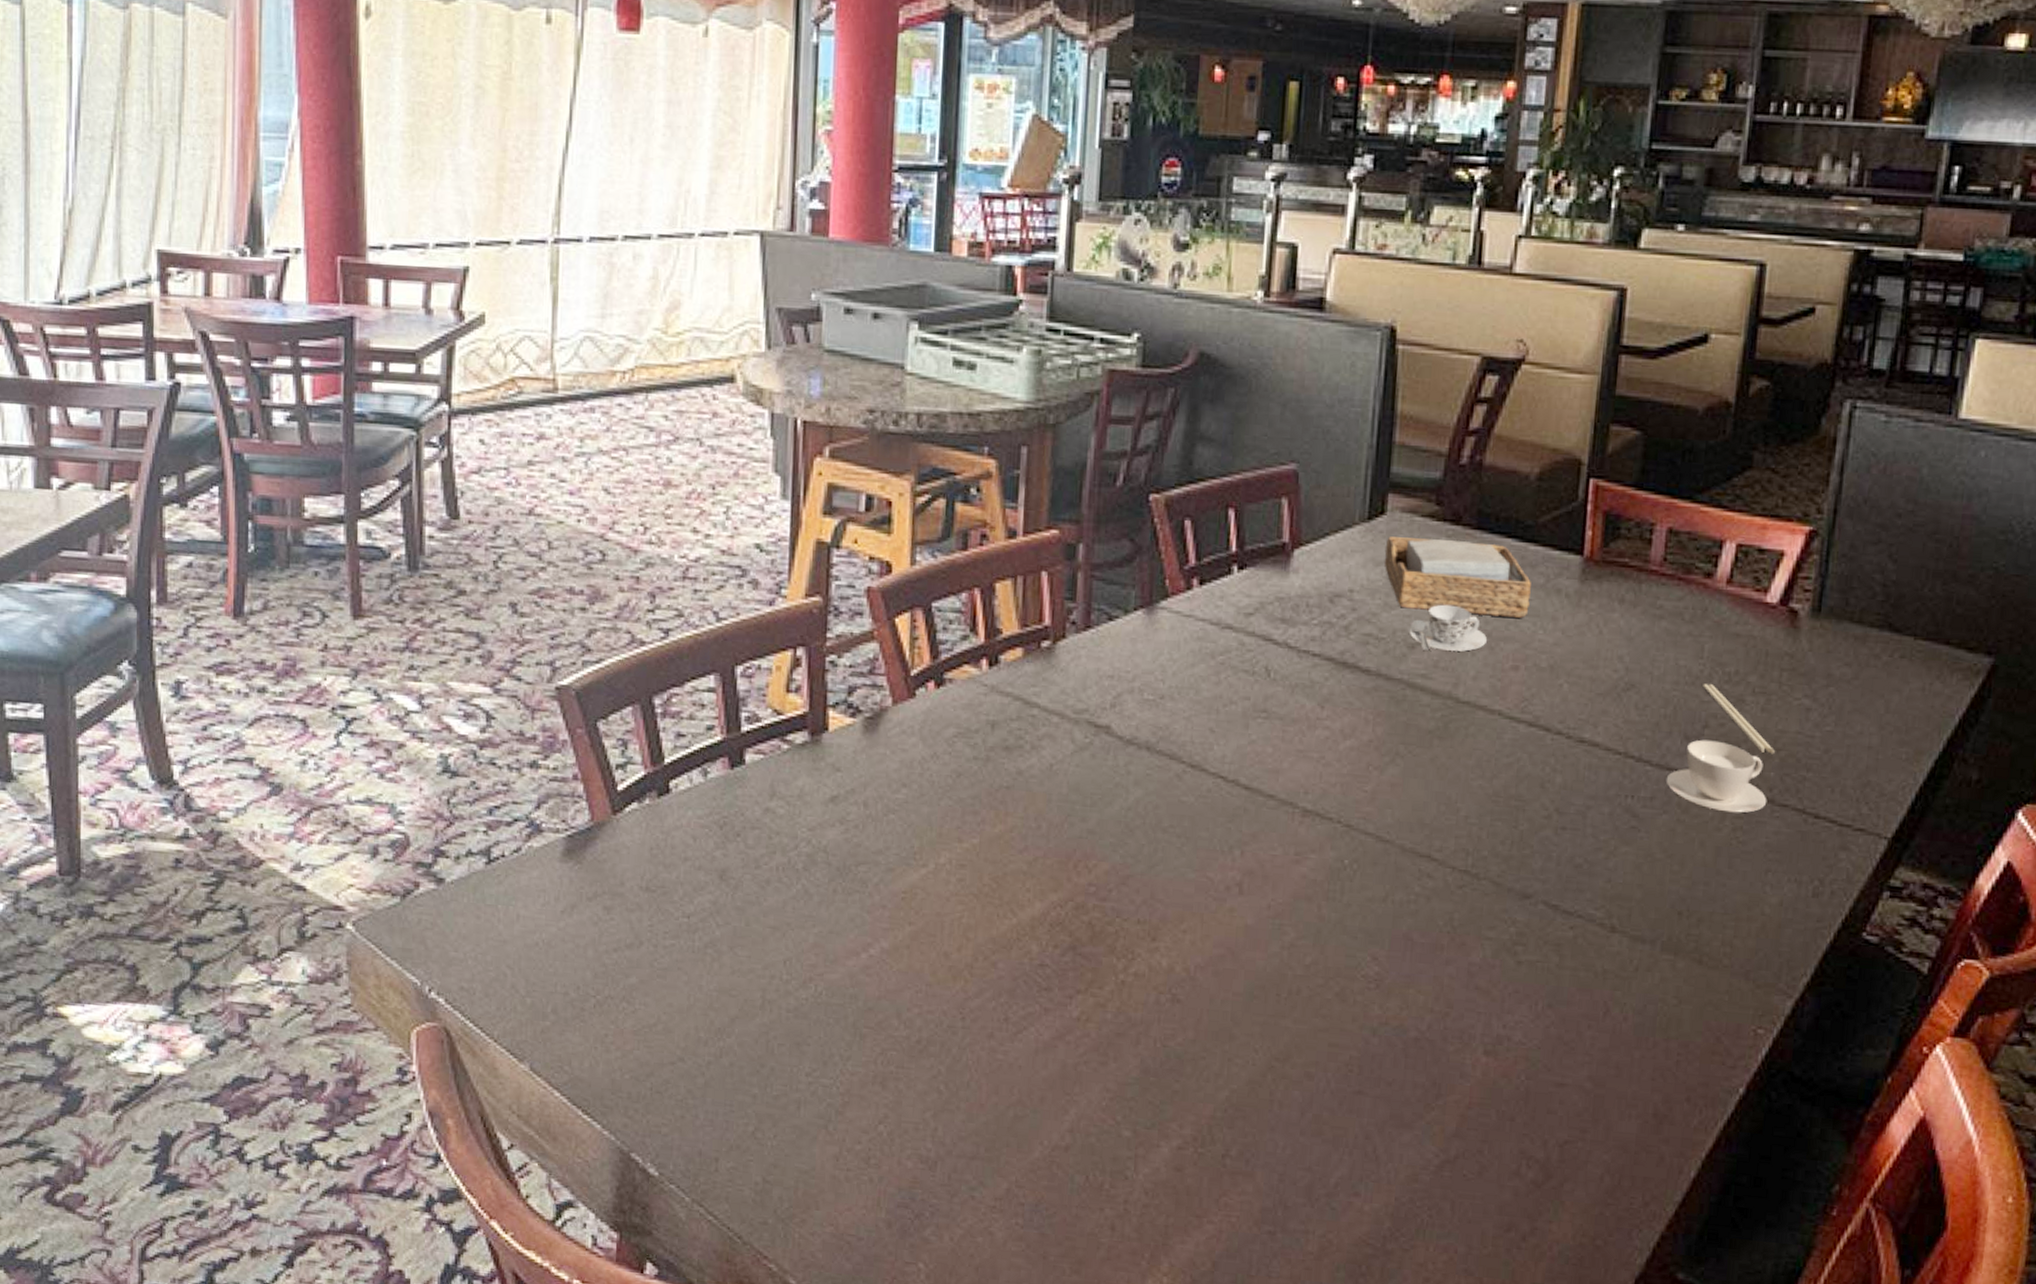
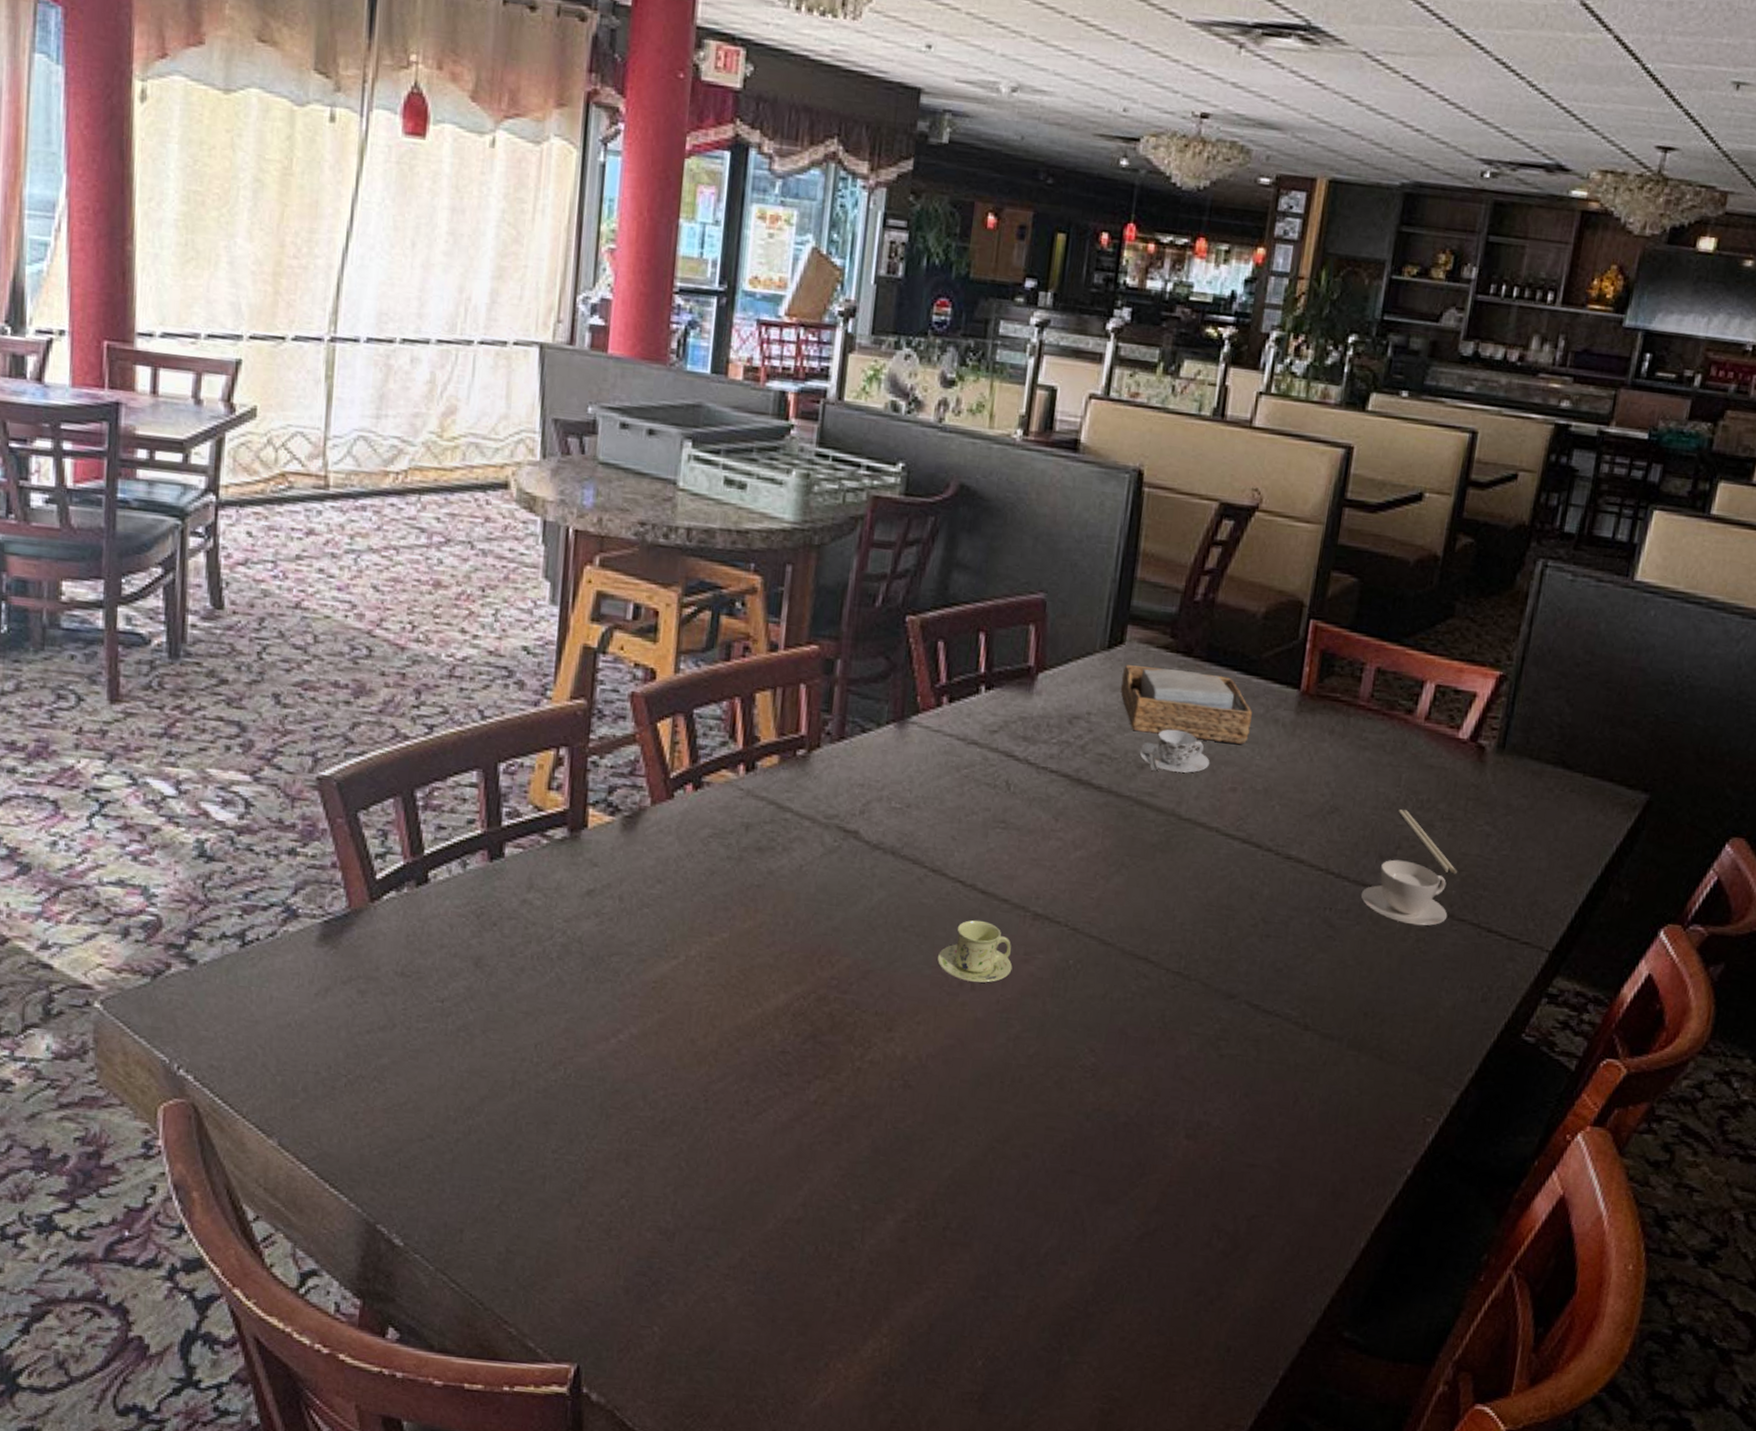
cup and saucer: none [1201,818,1283,887] -> present [938,920,1013,983]

